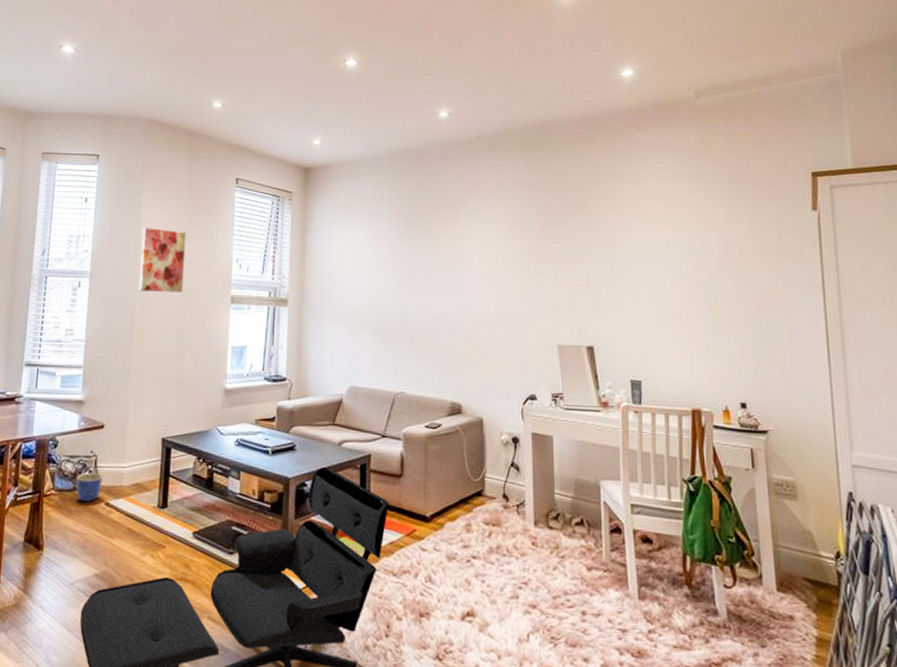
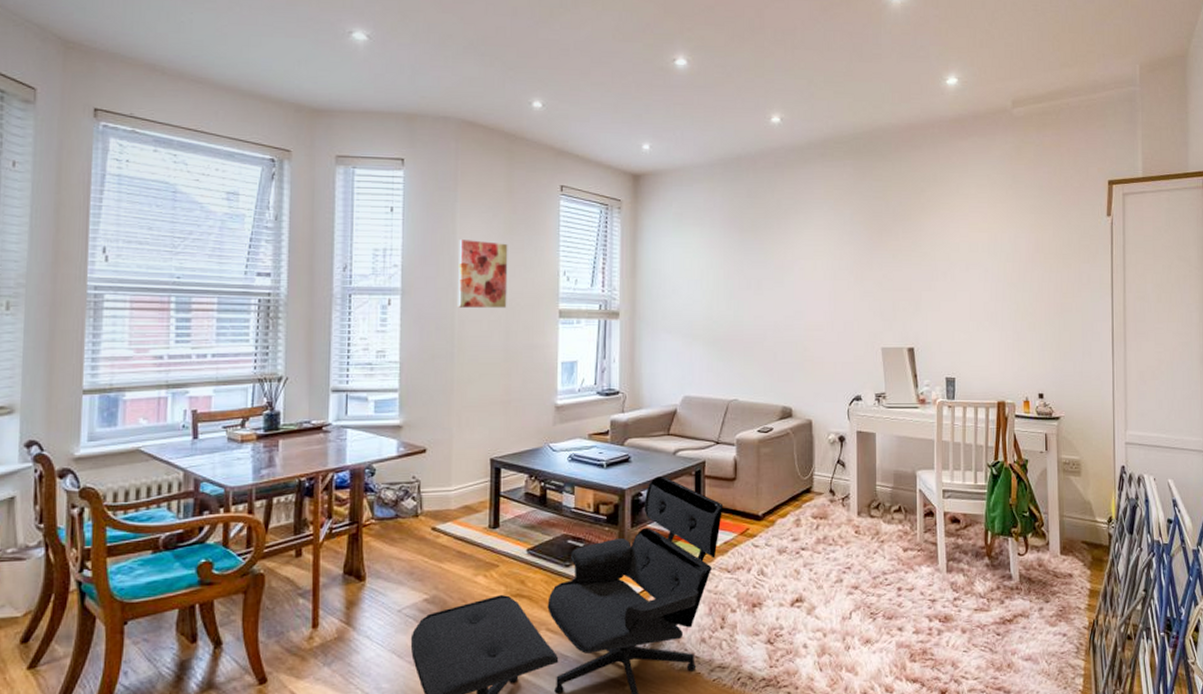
planter: present [76,473,103,502] -> none [399,499,427,528]

